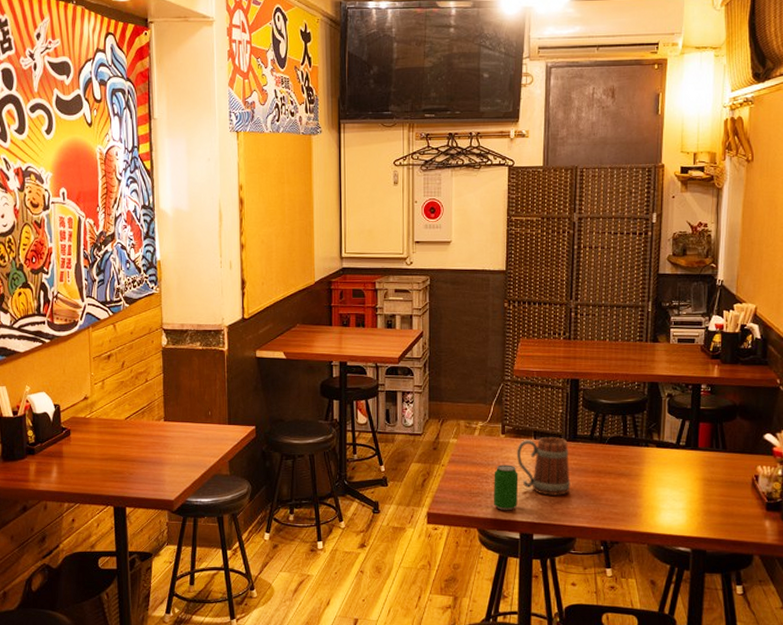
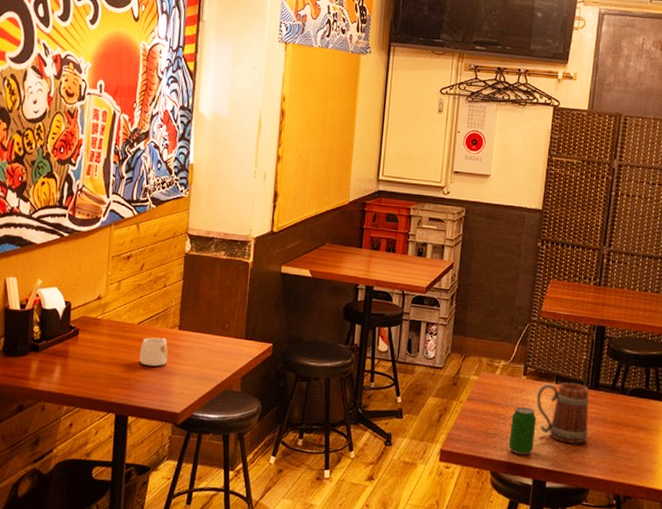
mug: none [130,431,157,458] -> present [139,337,168,367]

